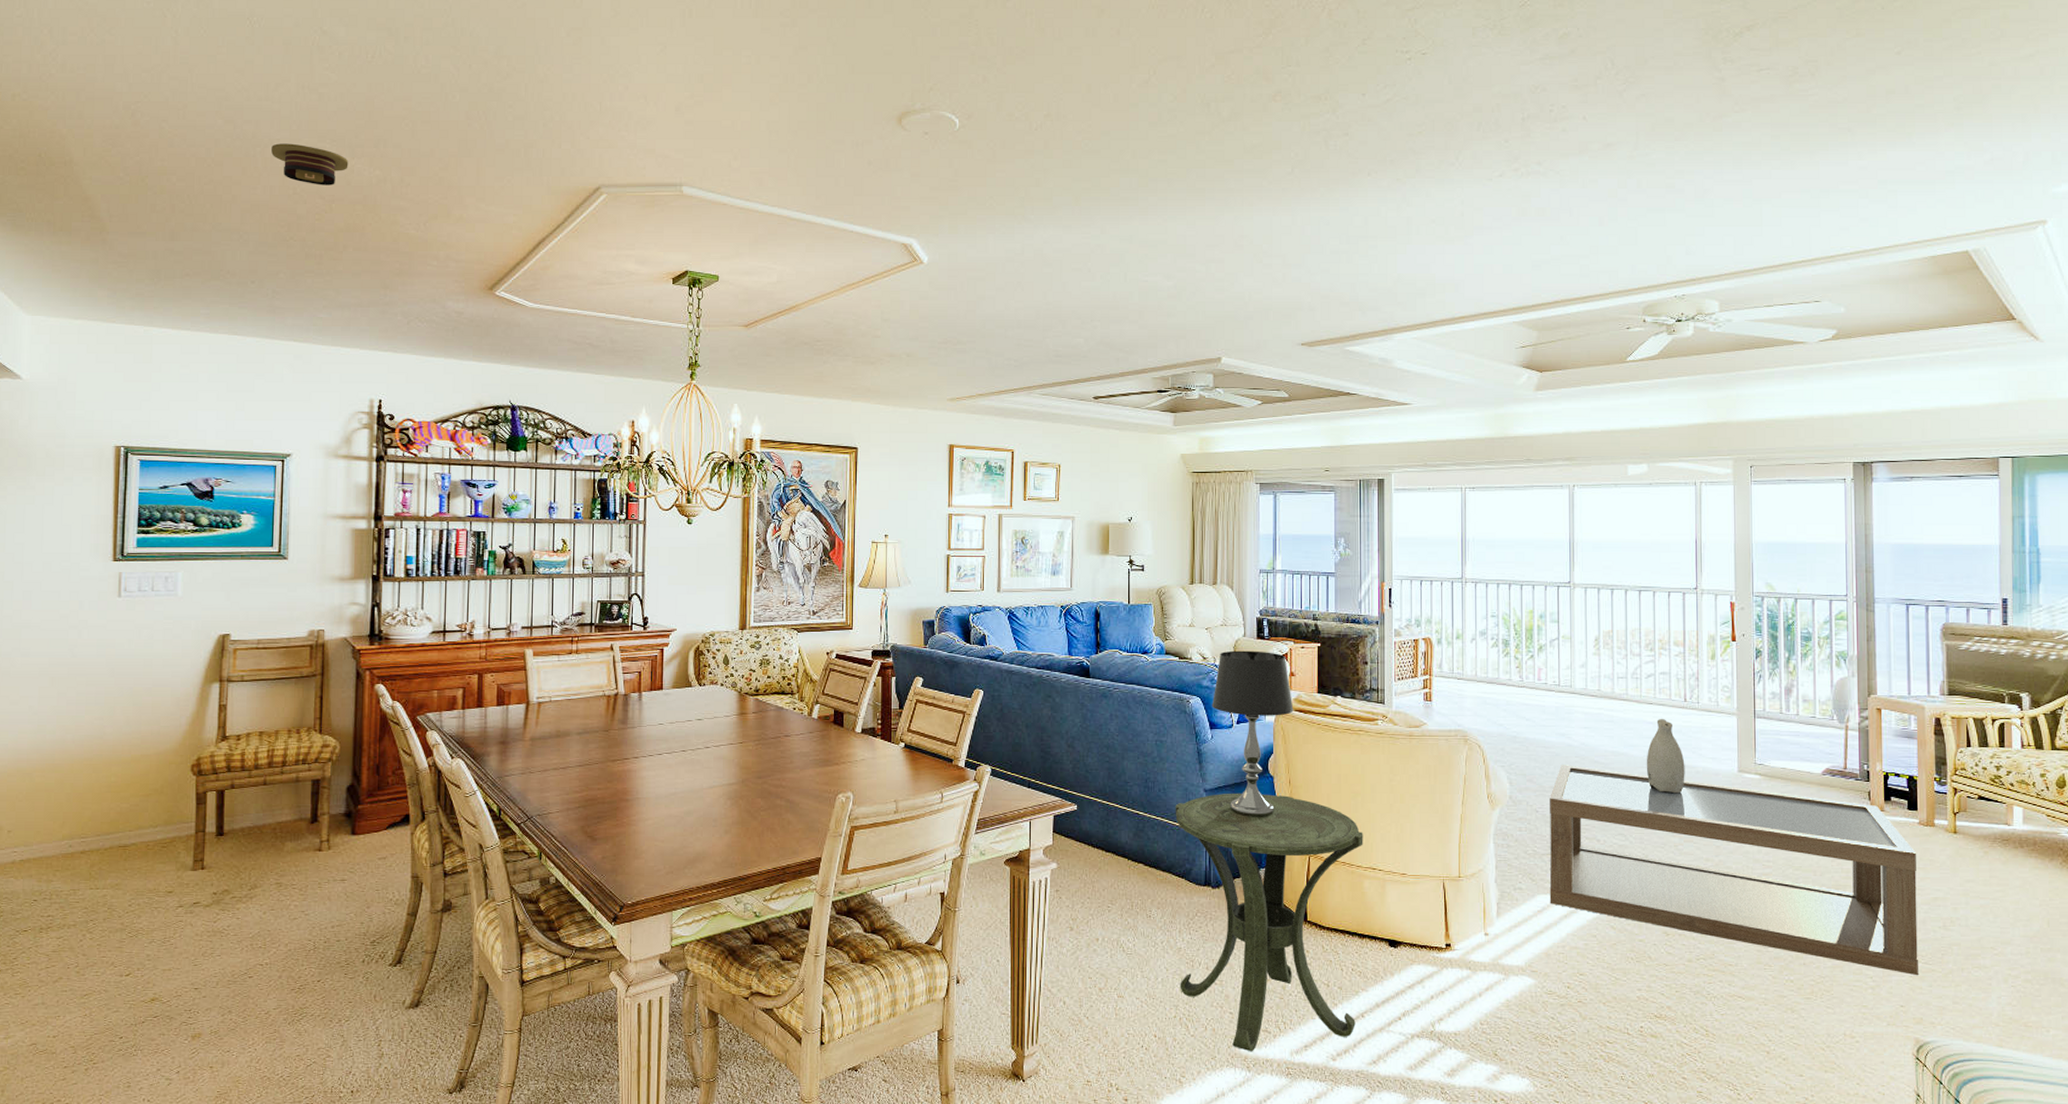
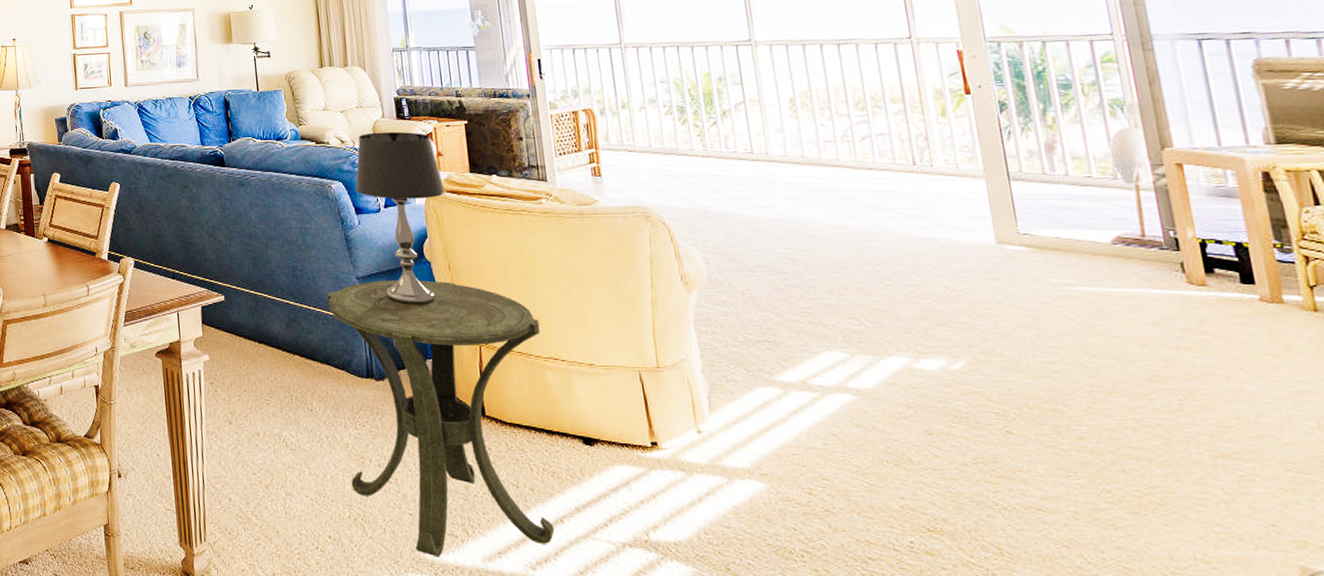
coffee table: present [1549,765,1918,976] -> none [757,241,1291,488]
vase: present [1646,718,1685,794] -> none [873,185,928,271]

